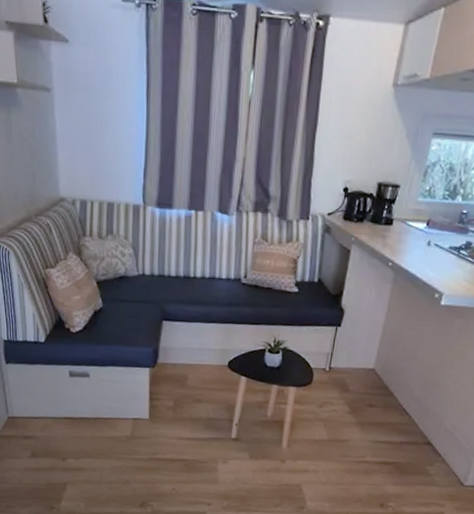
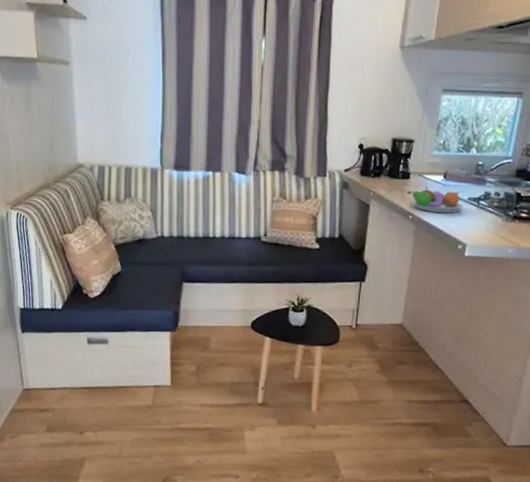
fruit bowl: none [388,232,445,262] -> present [406,185,464,214]

